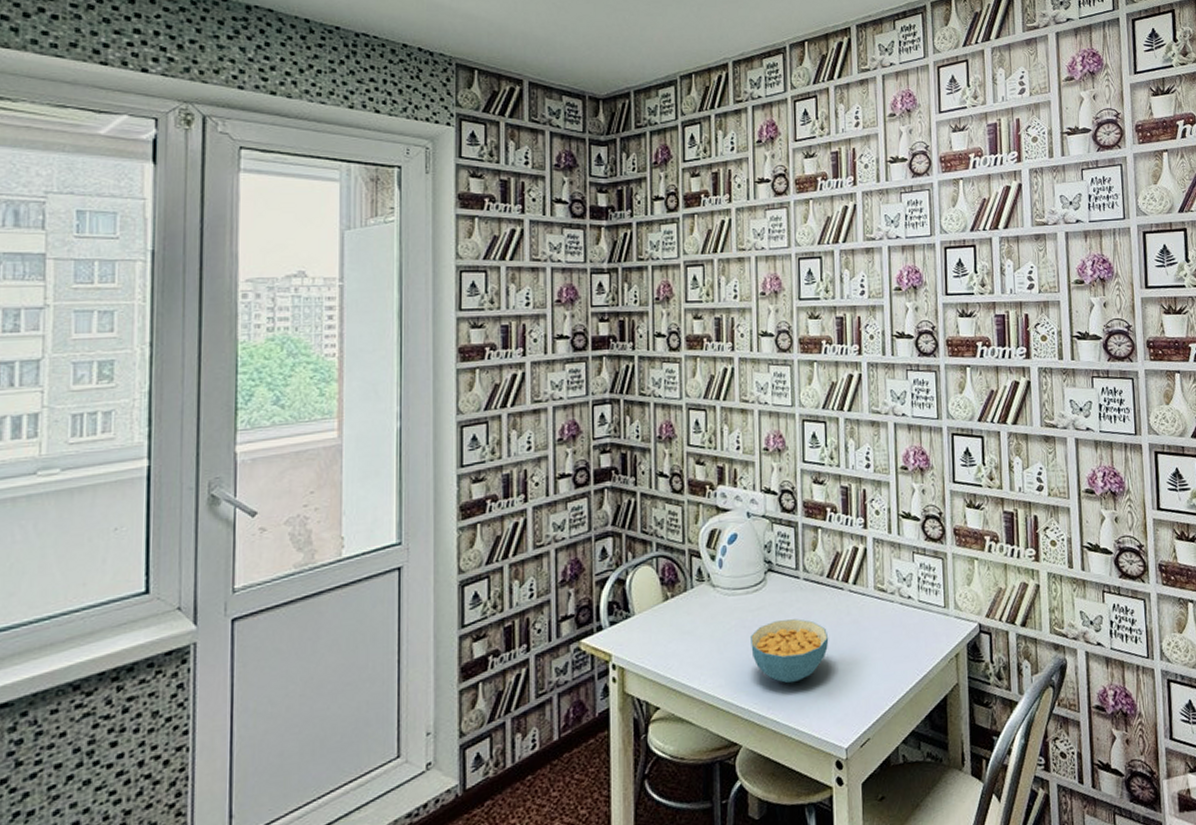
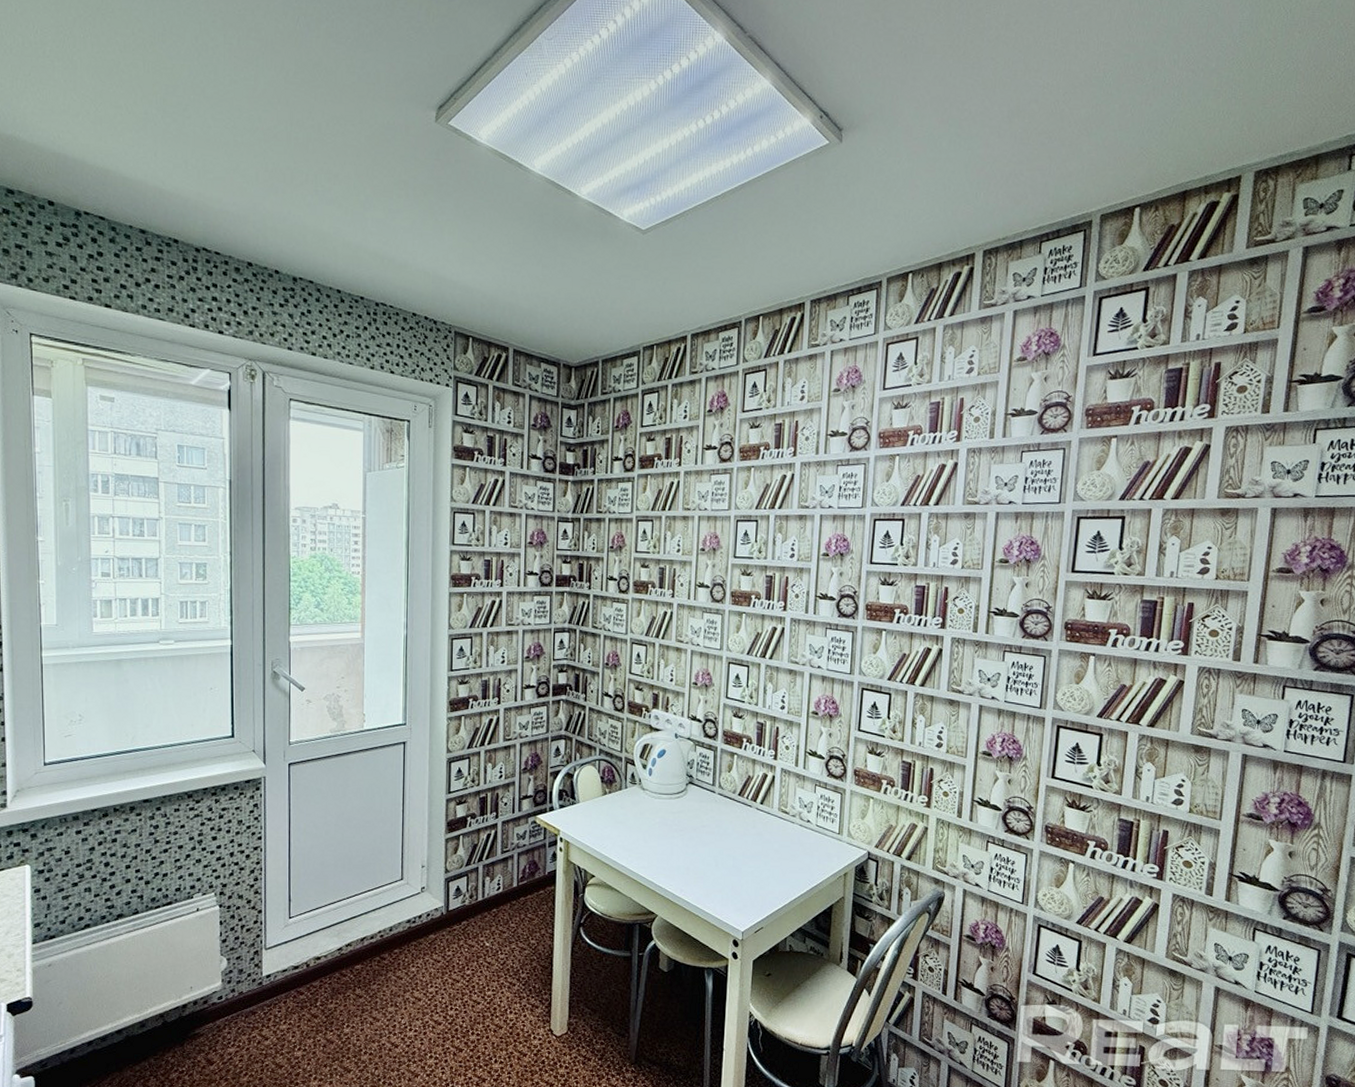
cereal bowl: present [751,619,829,684] -> none [670,824,736,874]

